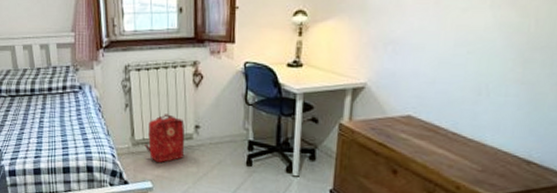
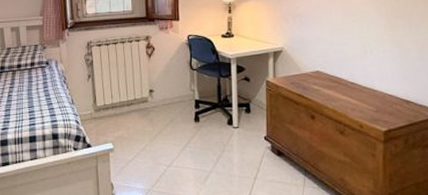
backpack: present [144,114,185,163] -> none [105,82,140,126]

